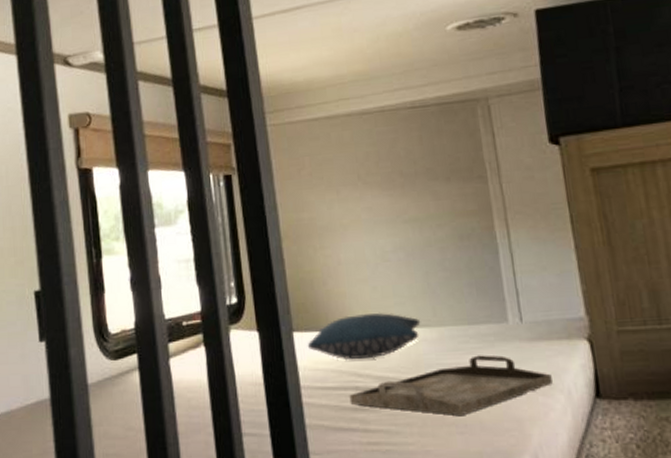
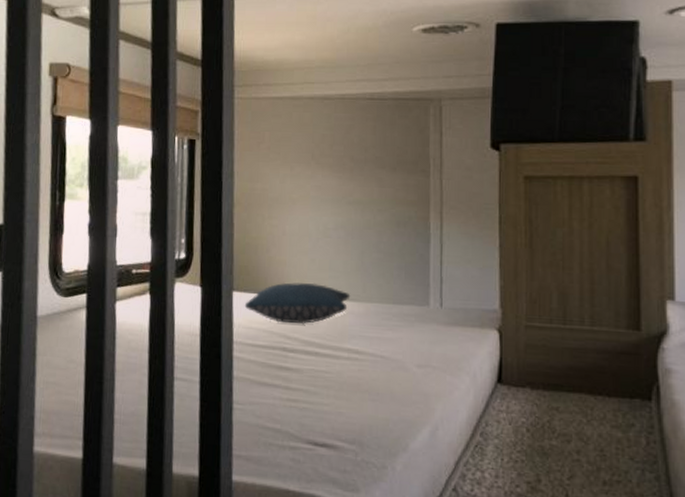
serving tray: present [349,355,553,417] -> none [276,332,461,386]

